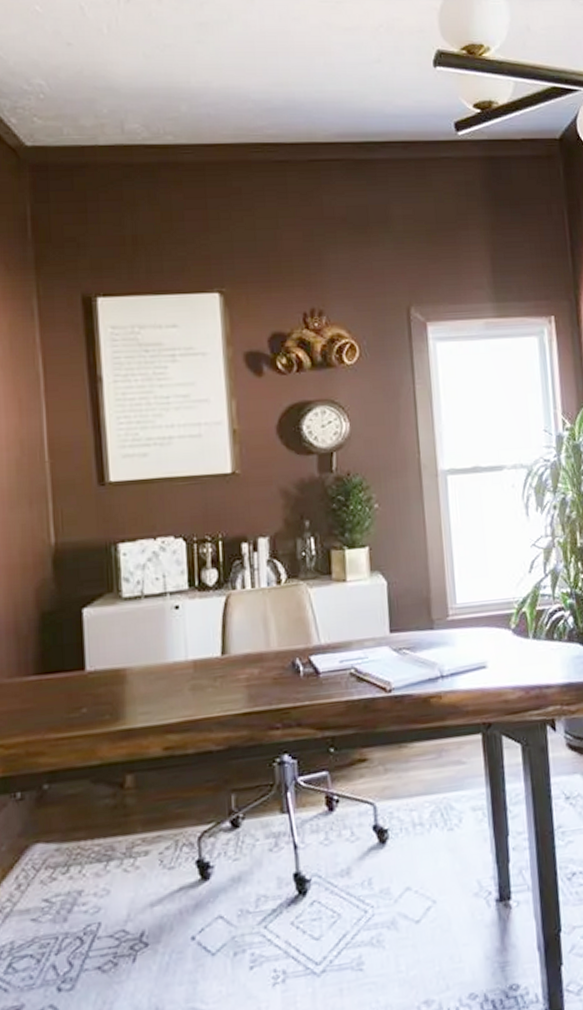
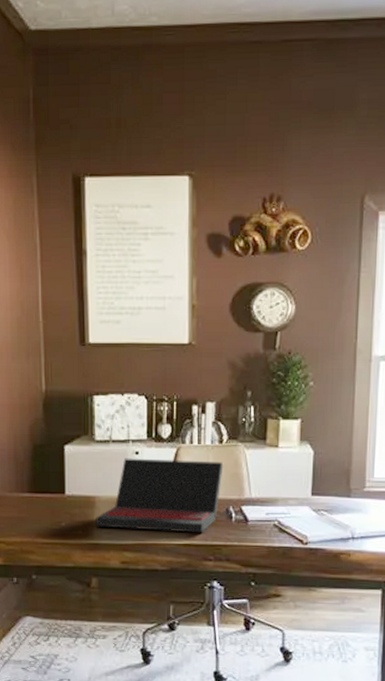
laptop: none [126,606,285,707] -> present [95,458,224,533]

